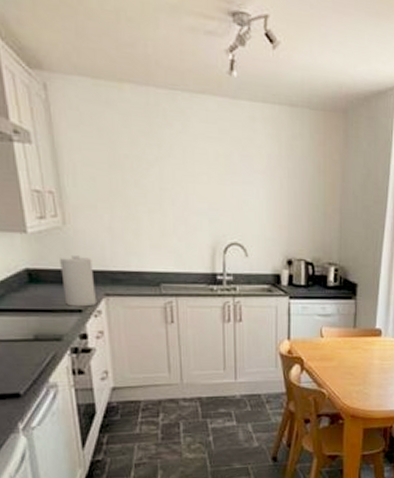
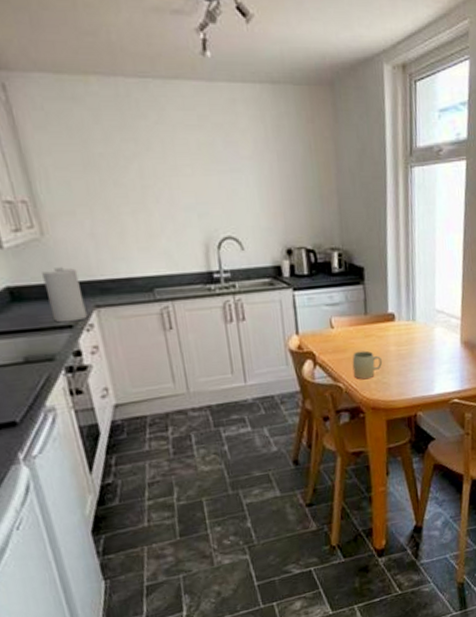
mug: none [337,361,366,388] -> present [352,350,383,380]

